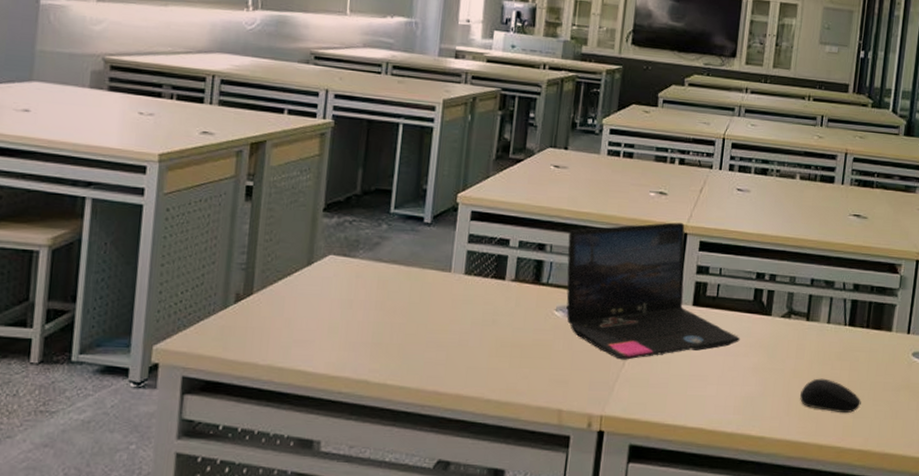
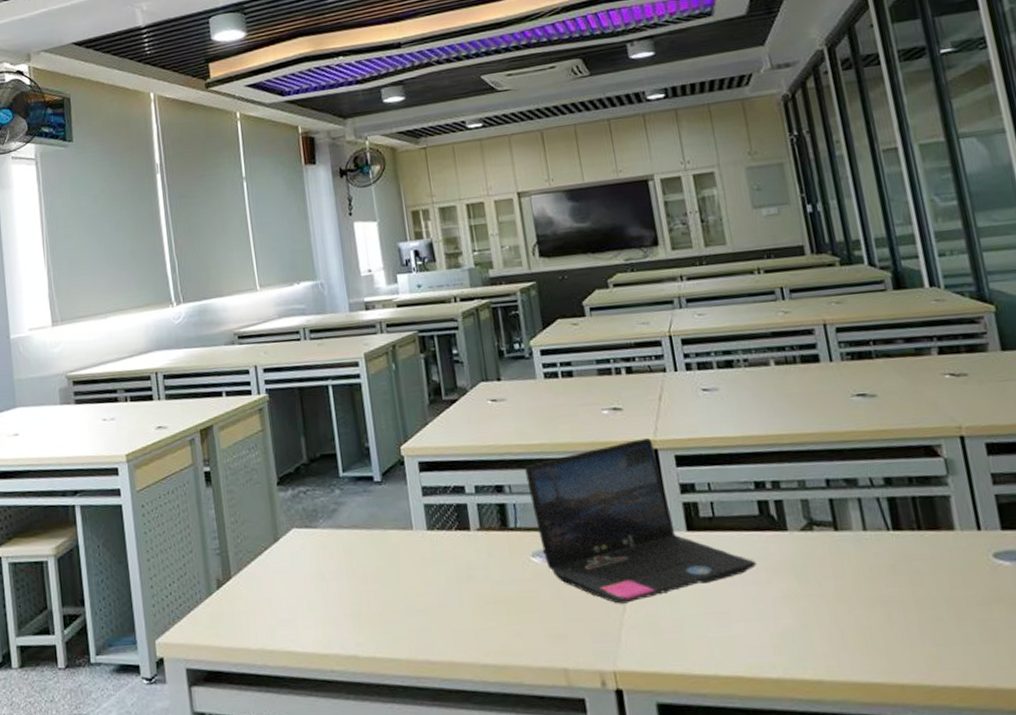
computer mouse: present [800,378,861,413] -> none [854,599,941,641]

